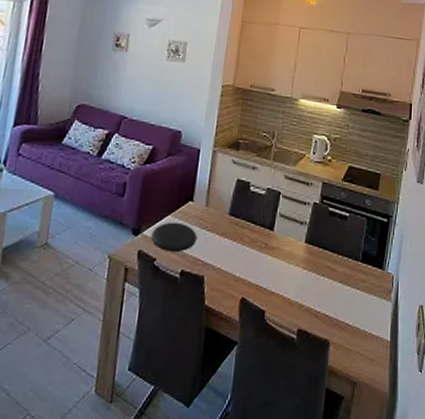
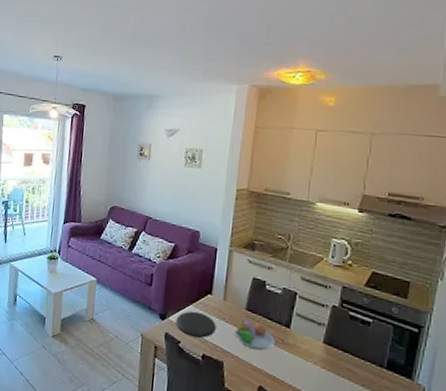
fruit bowl: none [217,226,259,258] -> present [235,319,275,351]

